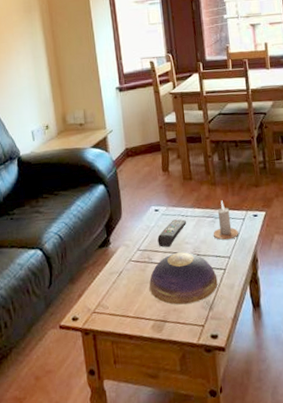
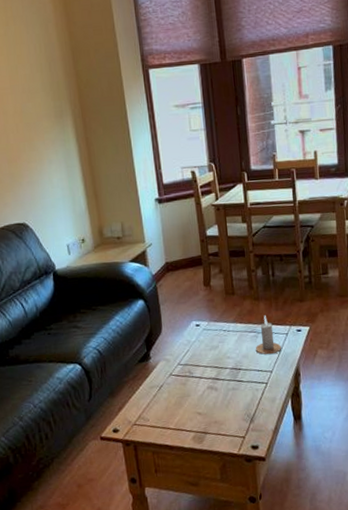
decorative bowl: present [149,251,218,305] -> none [190,366,260,418]
remote control: present [157,219,186,248] -> none [198,334,228,363]

